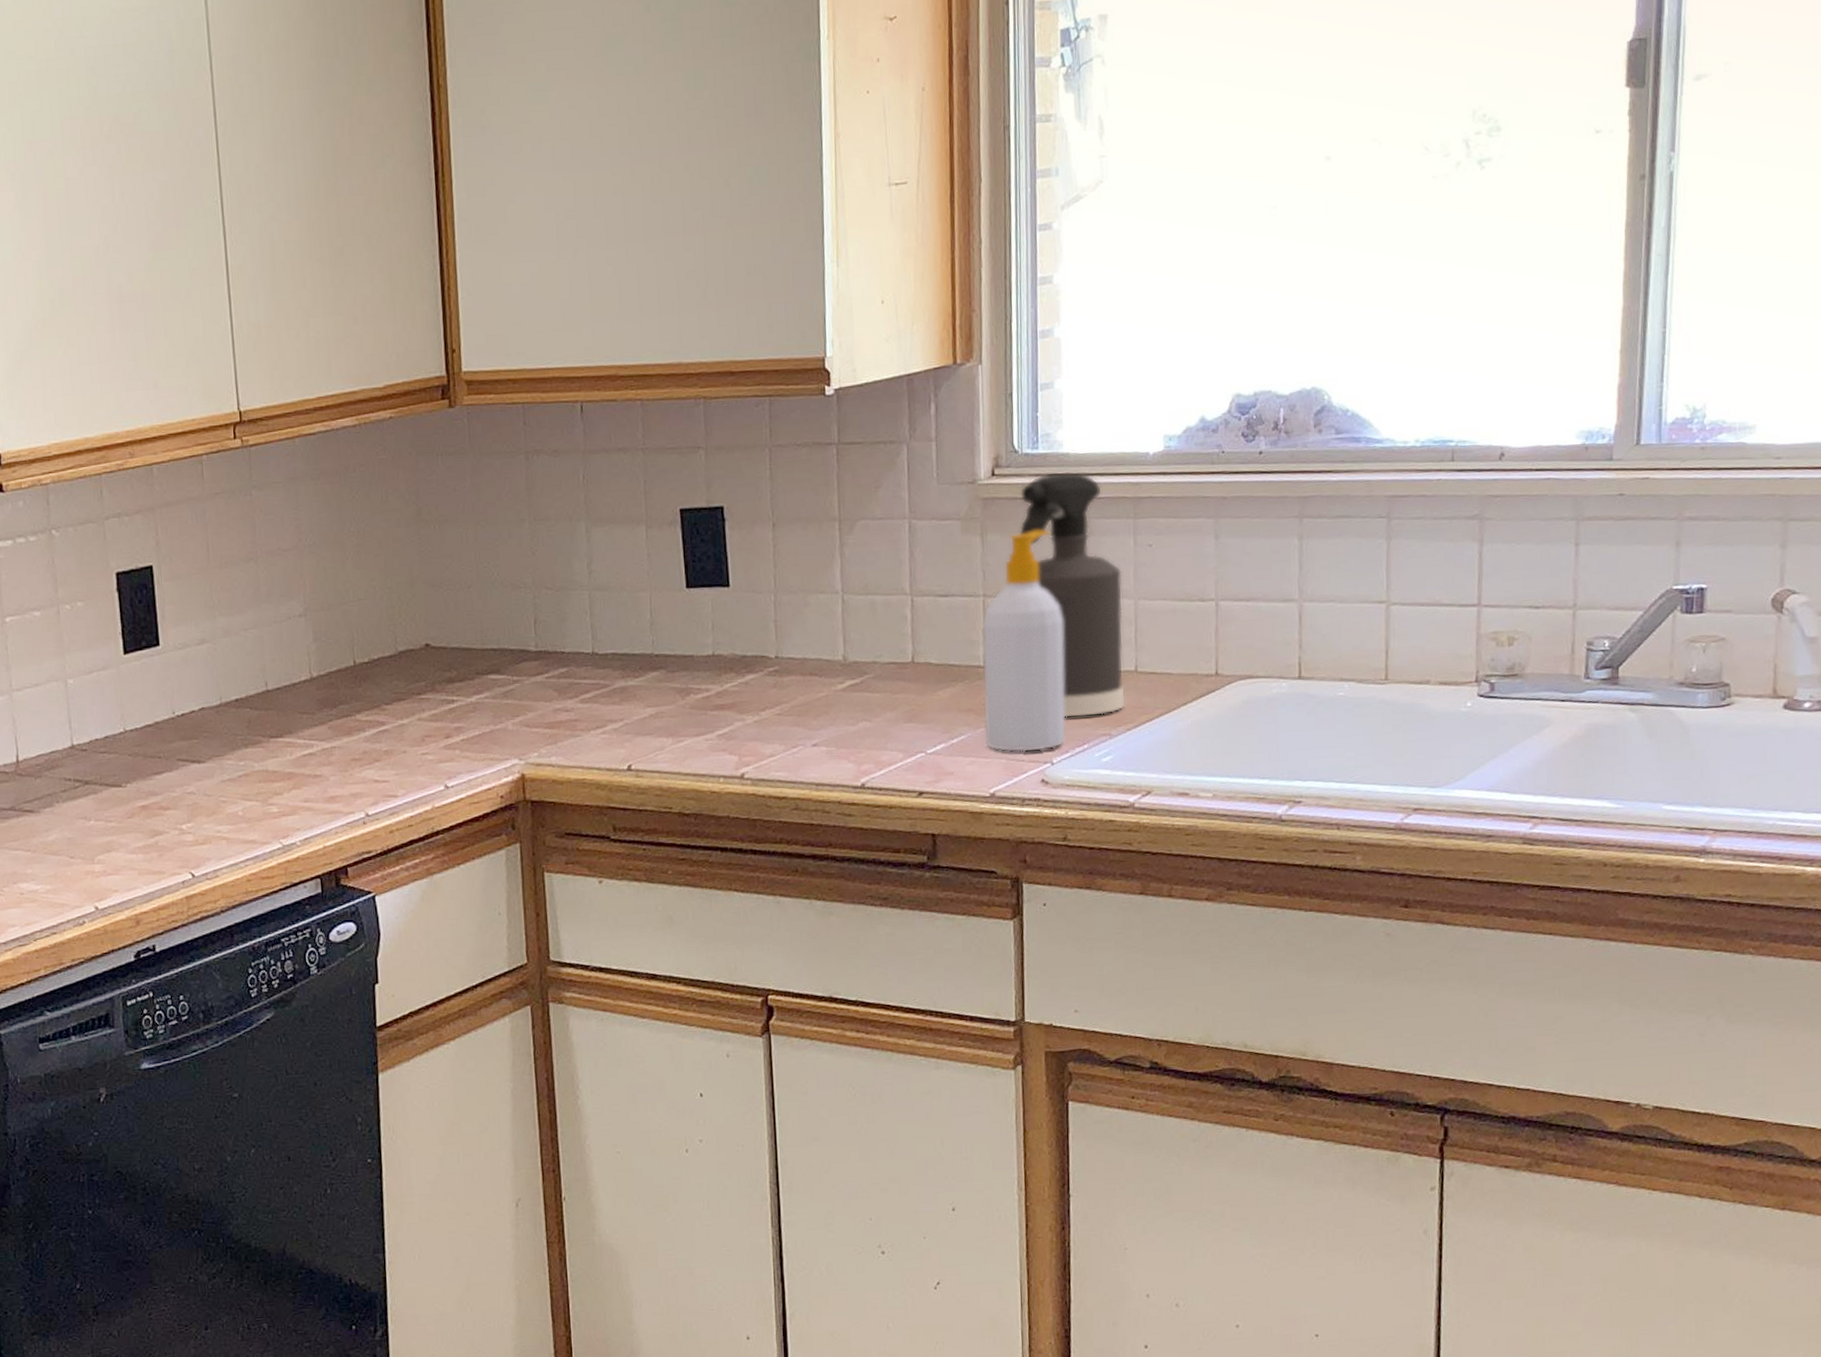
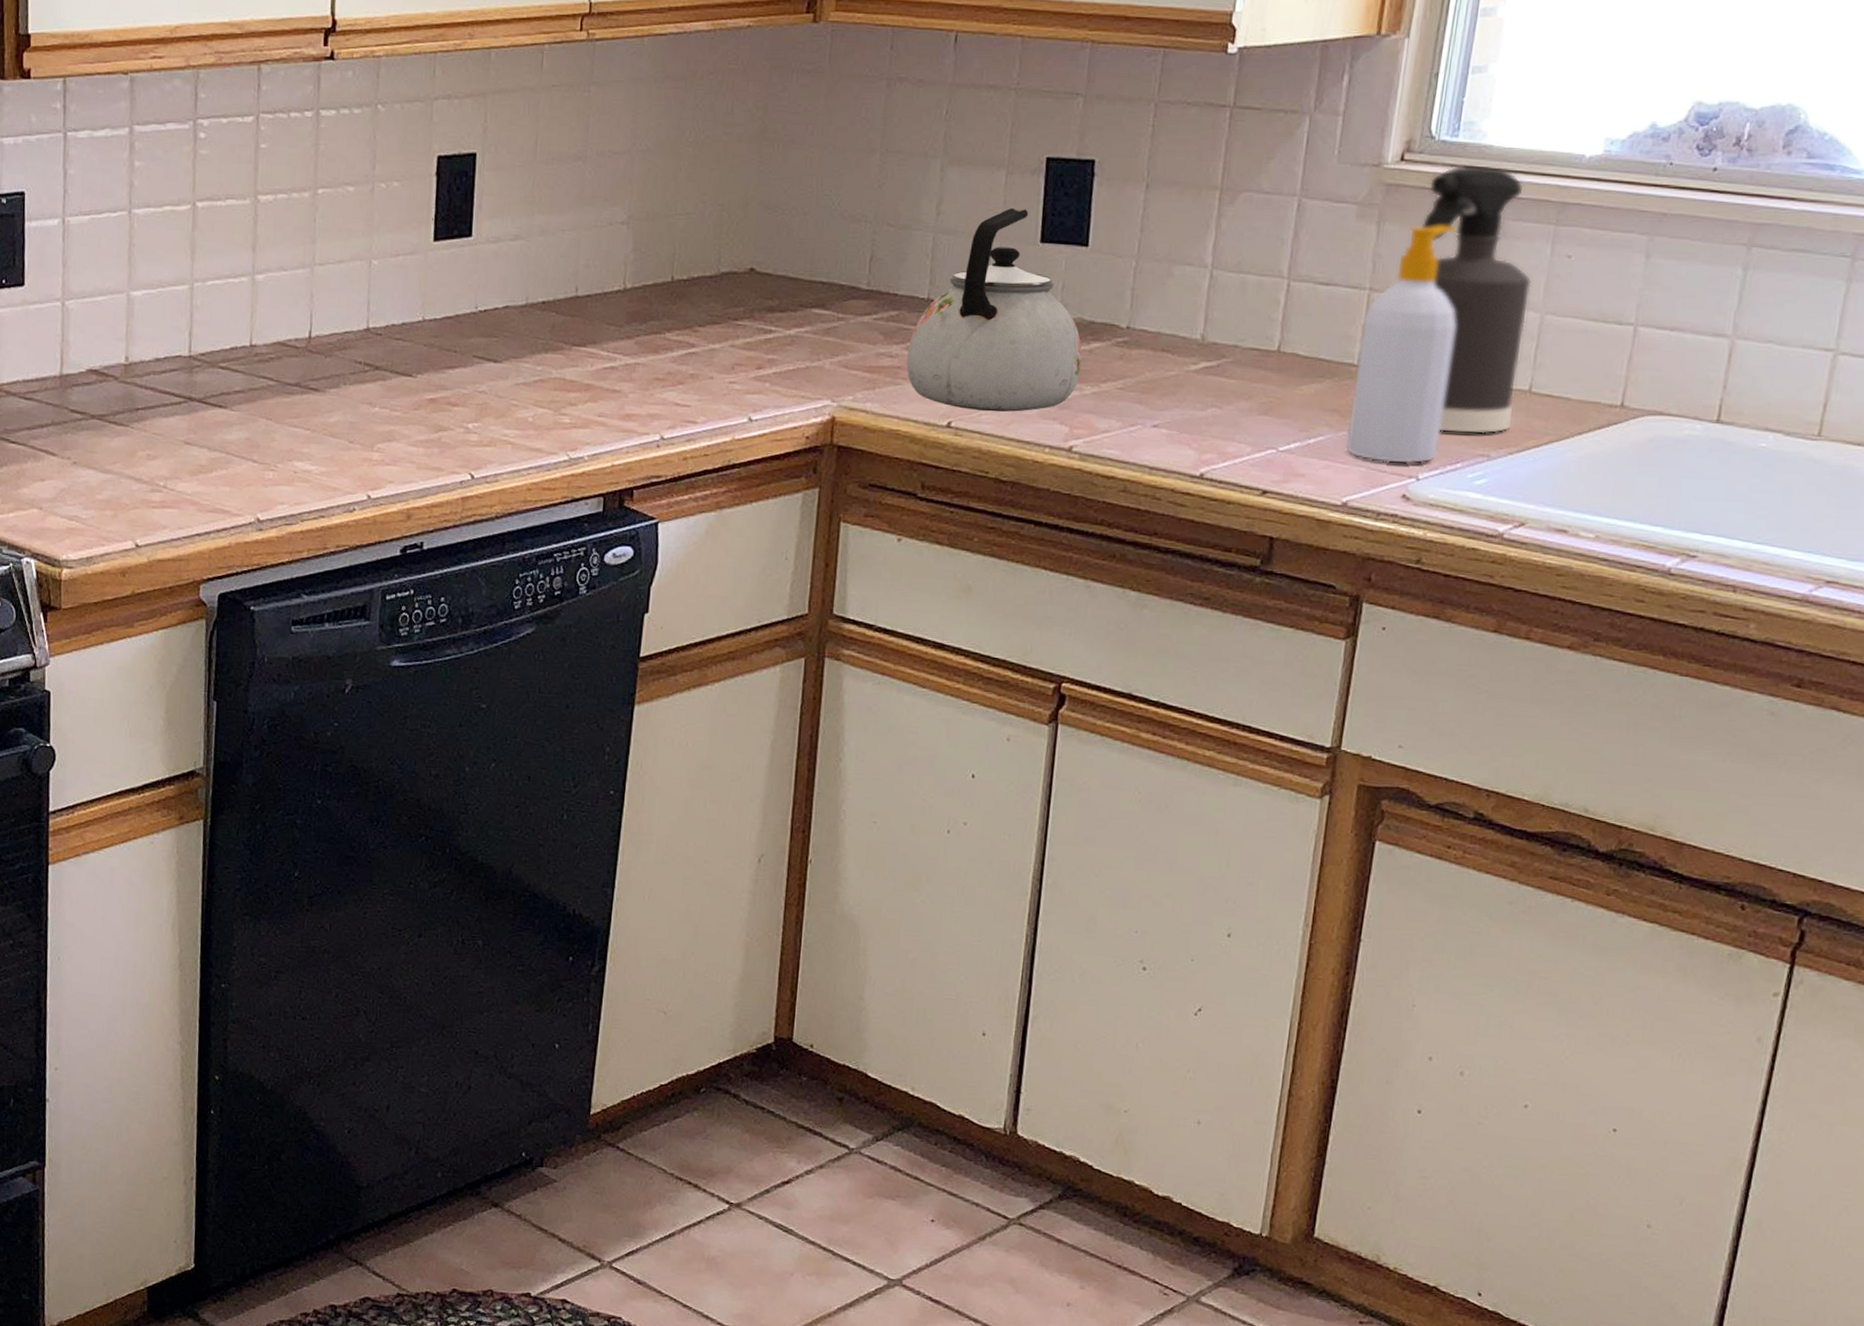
kettle: none [581,559,741,752] -> present [906,208,1082,412]

